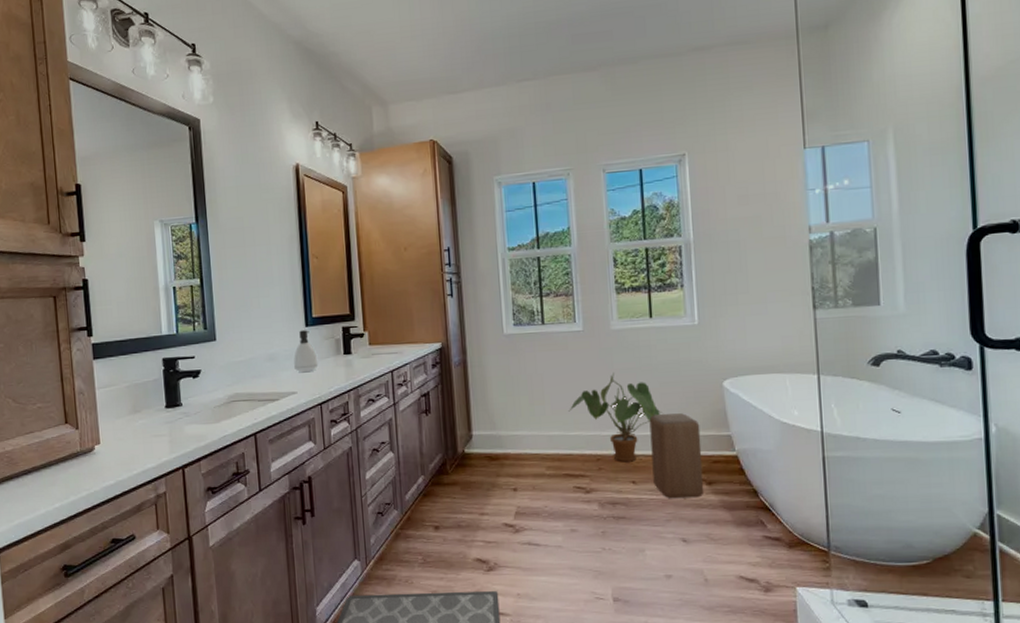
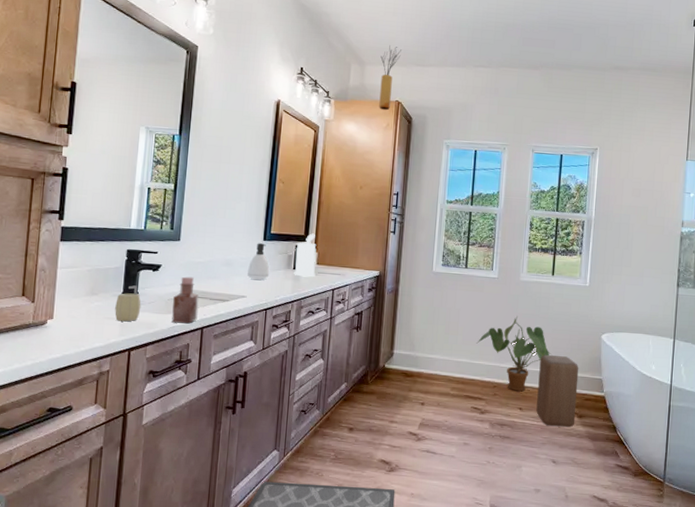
soap dispenser: none [160,396,188,438] -> present [115,285,141,322]
perfume bottle: none [219,379,249,432] -> present [171,276,199,324]
tissue box: none [342,310,368,362] -> present [295,233,317,277]
vase: none [404,76,428,155] -> present [379,45,401,111]

